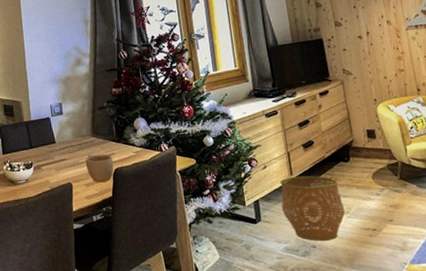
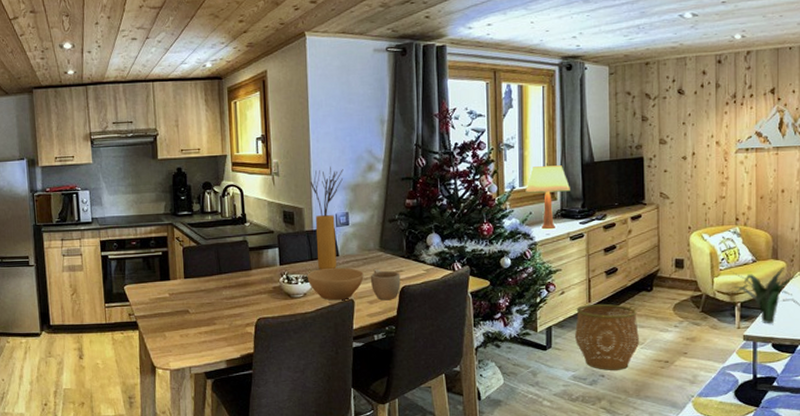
vase: none [26,63,55,157] -> present [310,166,343,270]
bowl: none [28,153,80,185] -> present [307,267,364,301]
table lamp: none [219,48,261,109] -> present [525,162,571,230]

